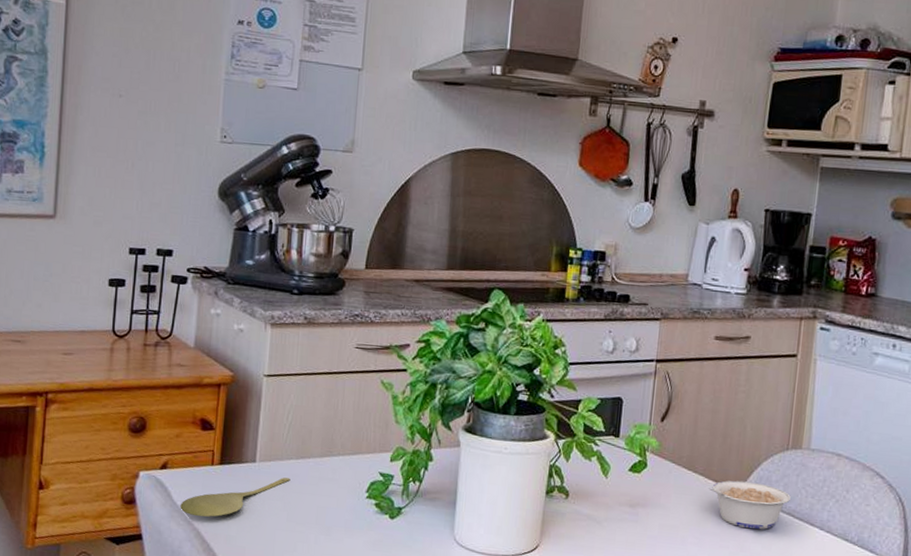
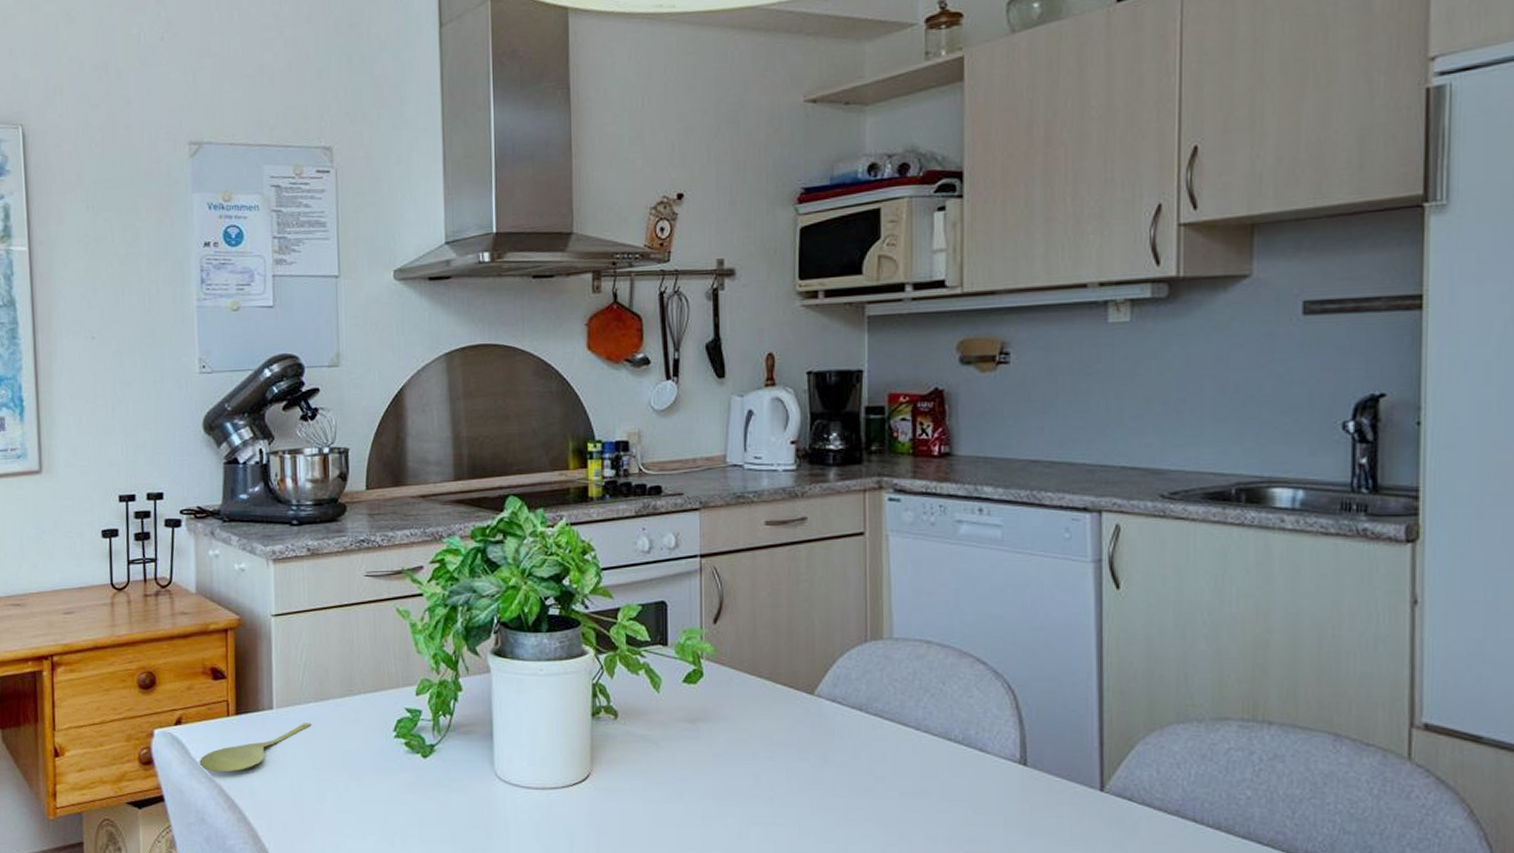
legume: present [708,480,791,530] -> none [777,682,876,736]

